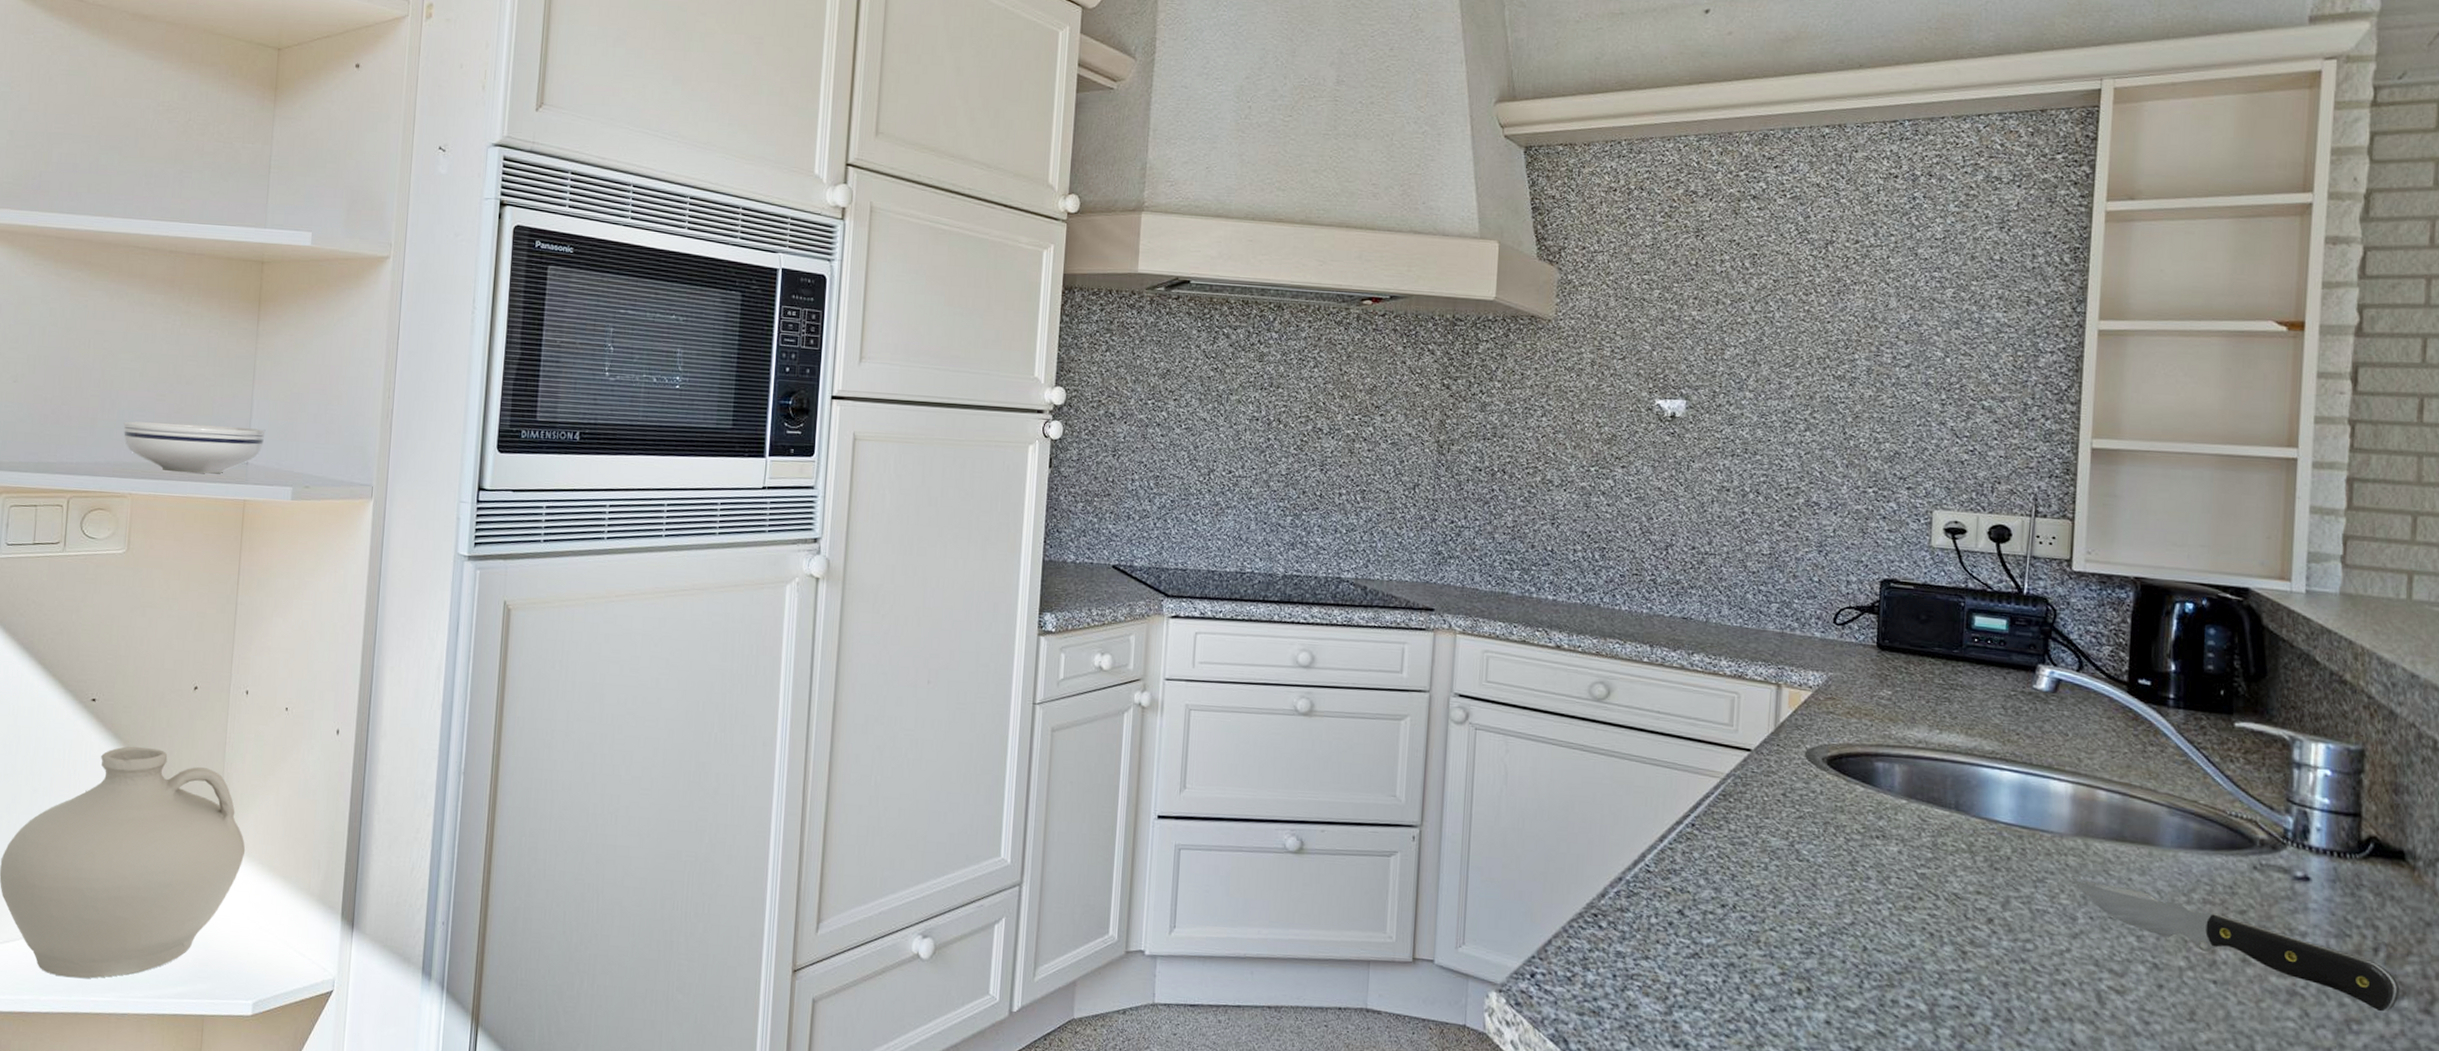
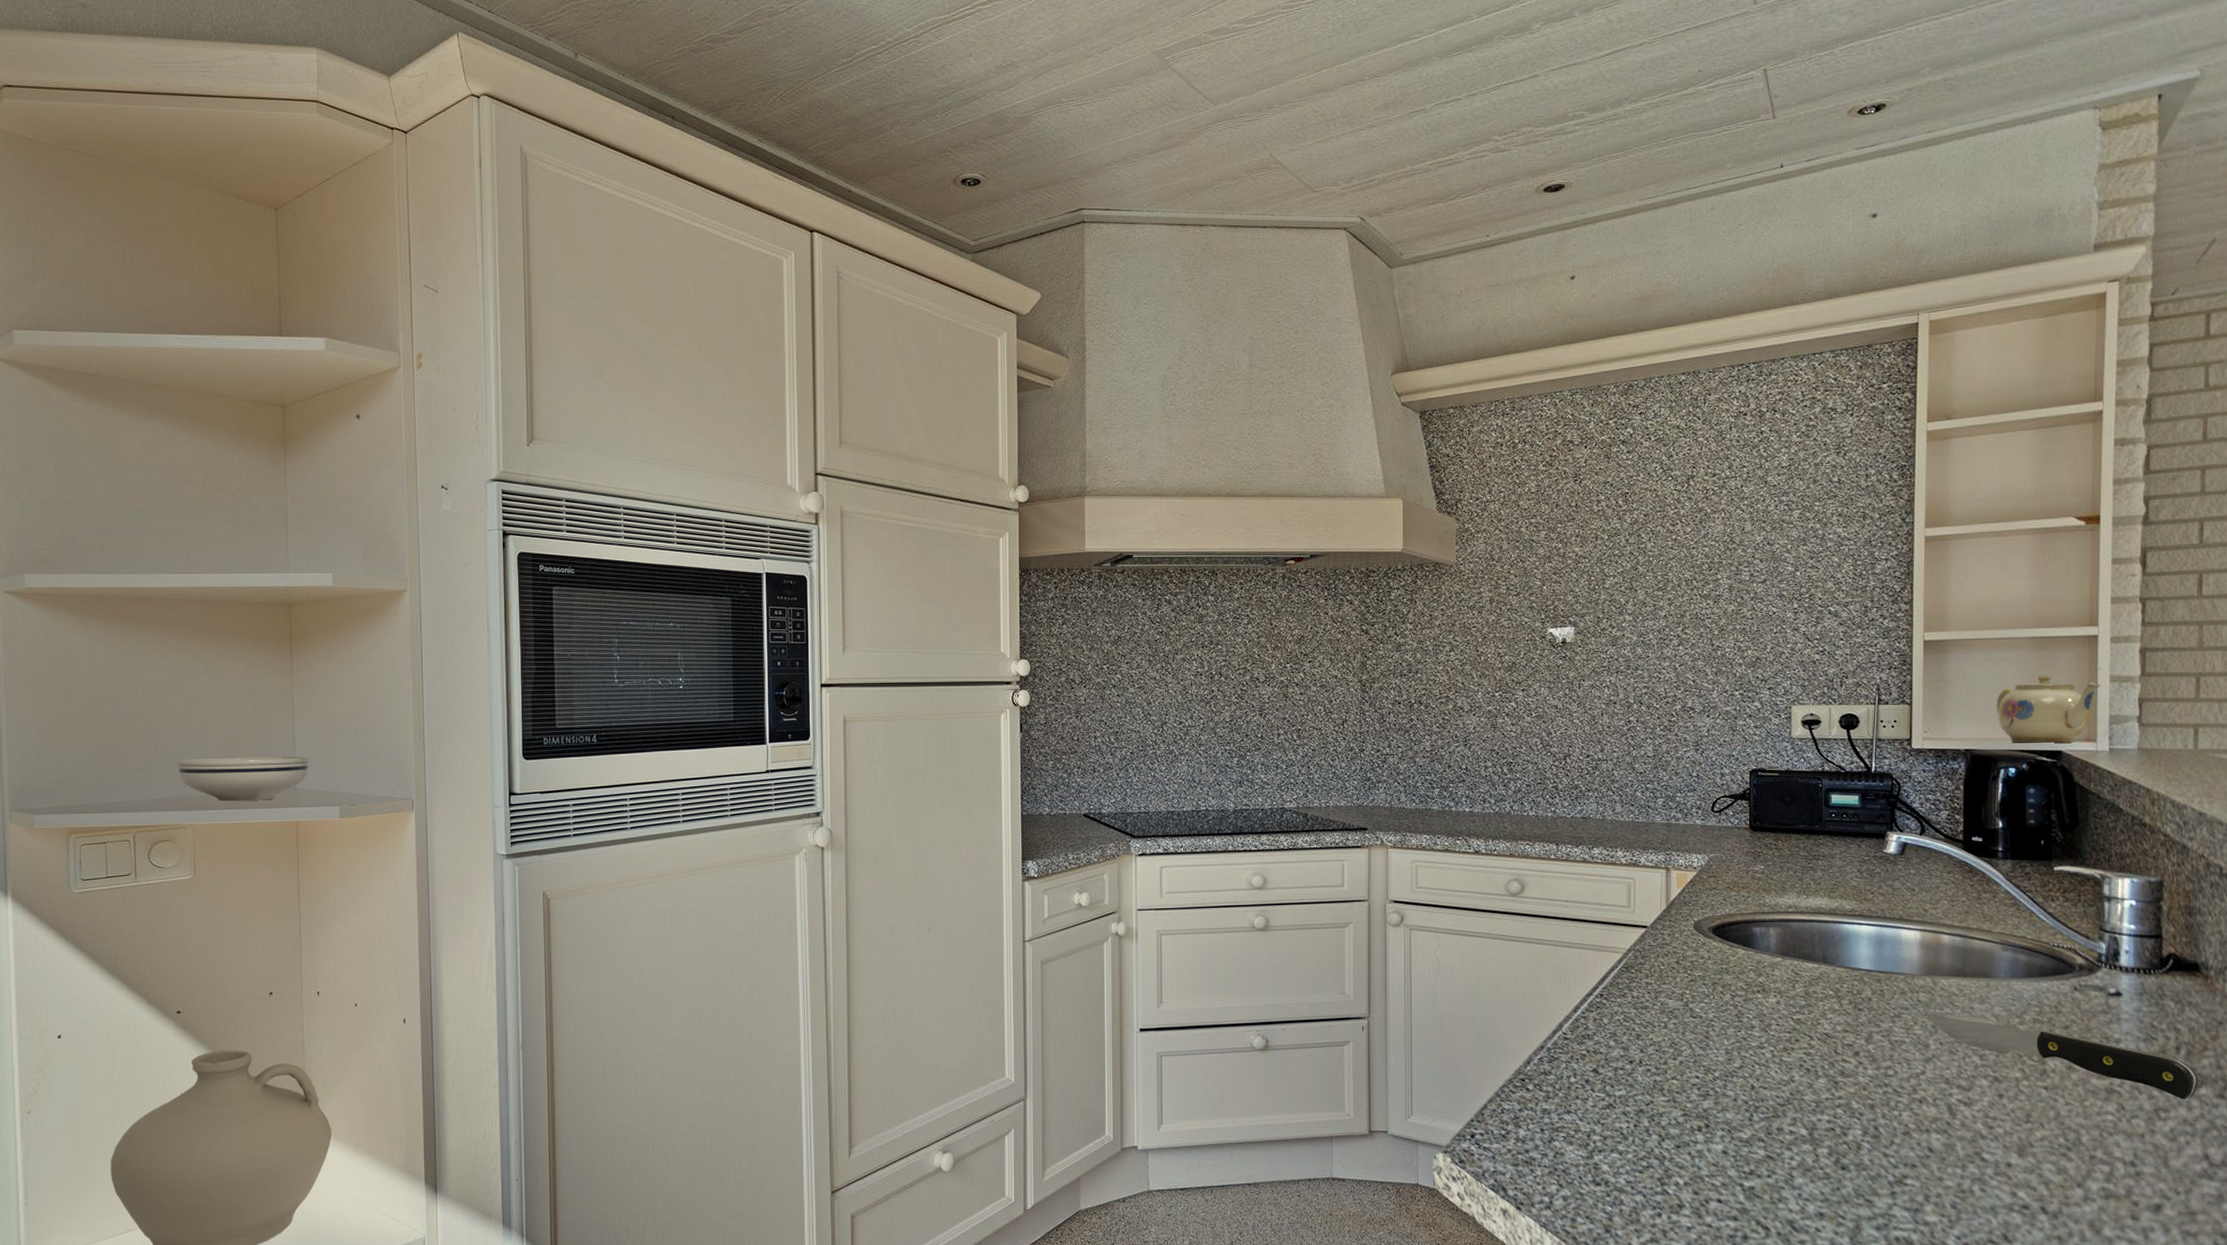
teapot: none [2173,498,2300,580] -> present [1996,674,2102,743]

